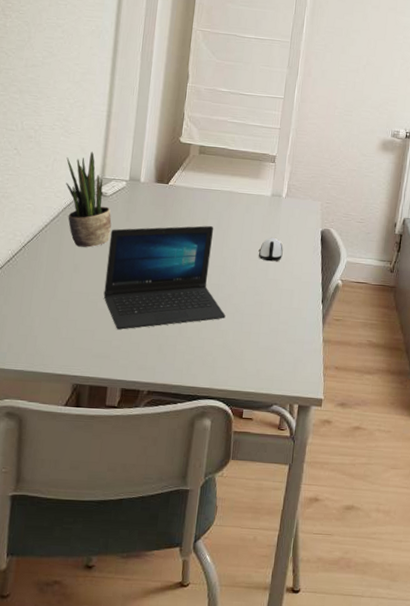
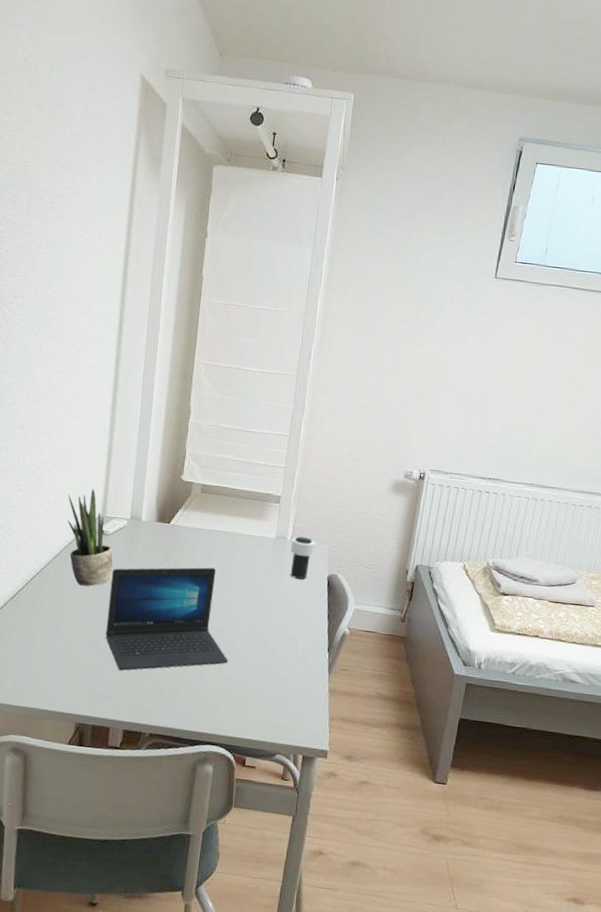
computer mouse: present [259,238,283,262] -> none [262,582,288,607]
cup: none [285,194,309,235] -> present [290,536,315,579]

